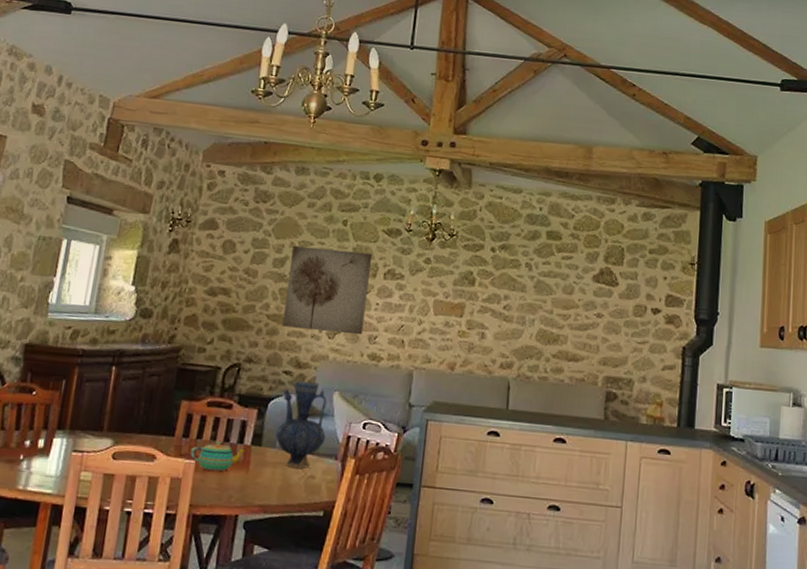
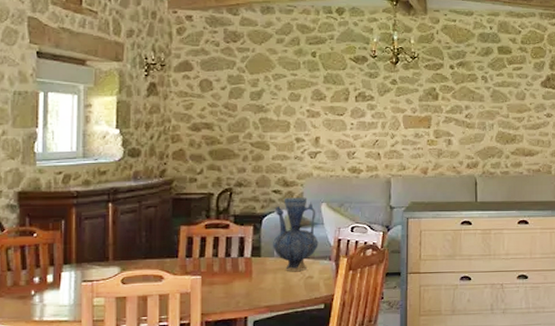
teapot: present [190,440,248,471] -> none [195,256,249,282]
wall art: present [282,245,372,335] -> none [266,79,342,153]

